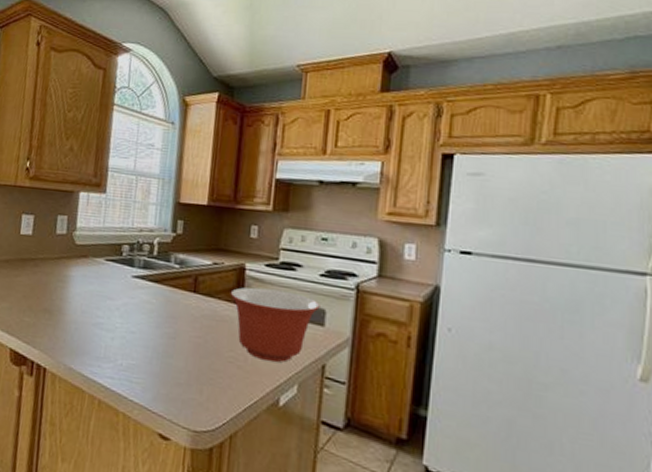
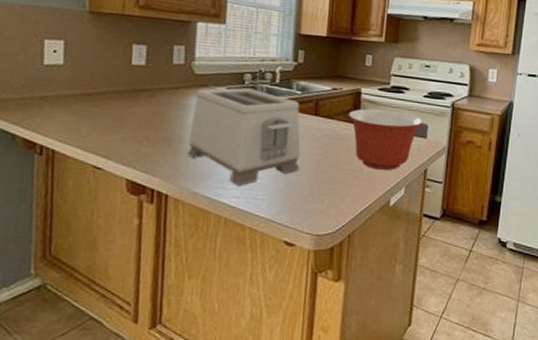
toaster: none [64,259,178,366] -> present [186,88,301,186]

